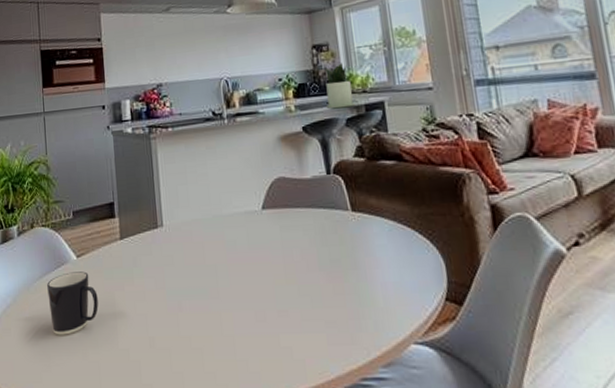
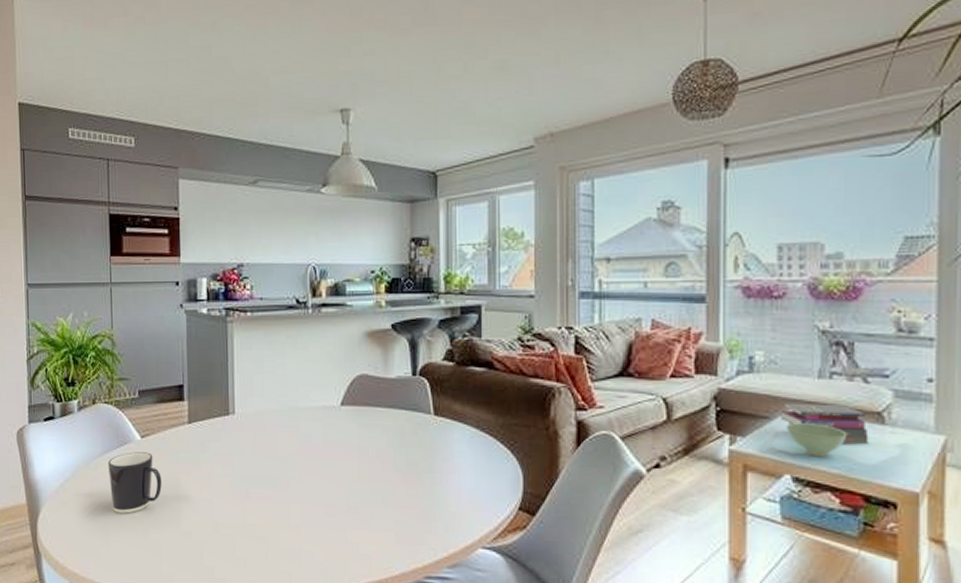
planter: present [323,63,356,109] -> none [419,260,451,308]

